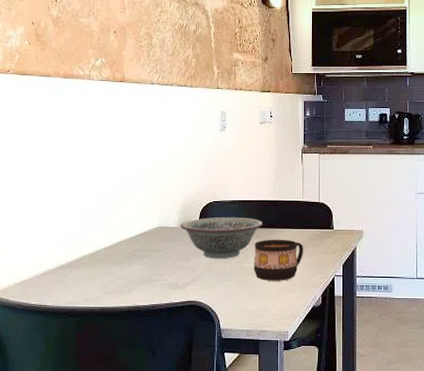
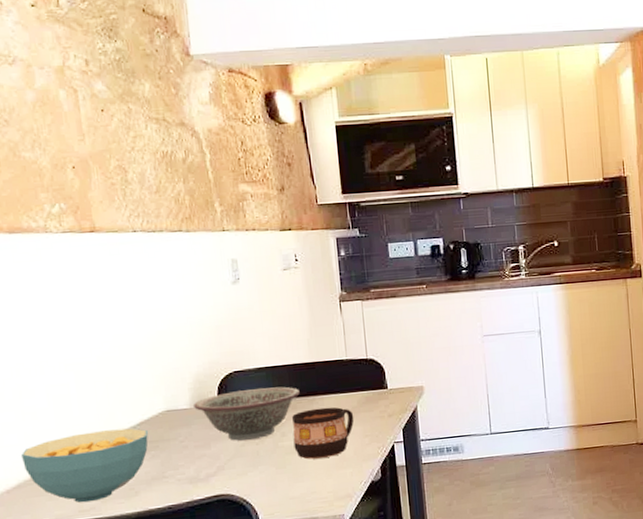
cereal bowl: none [49,237,143,293] -> present [20,428,149,503]

